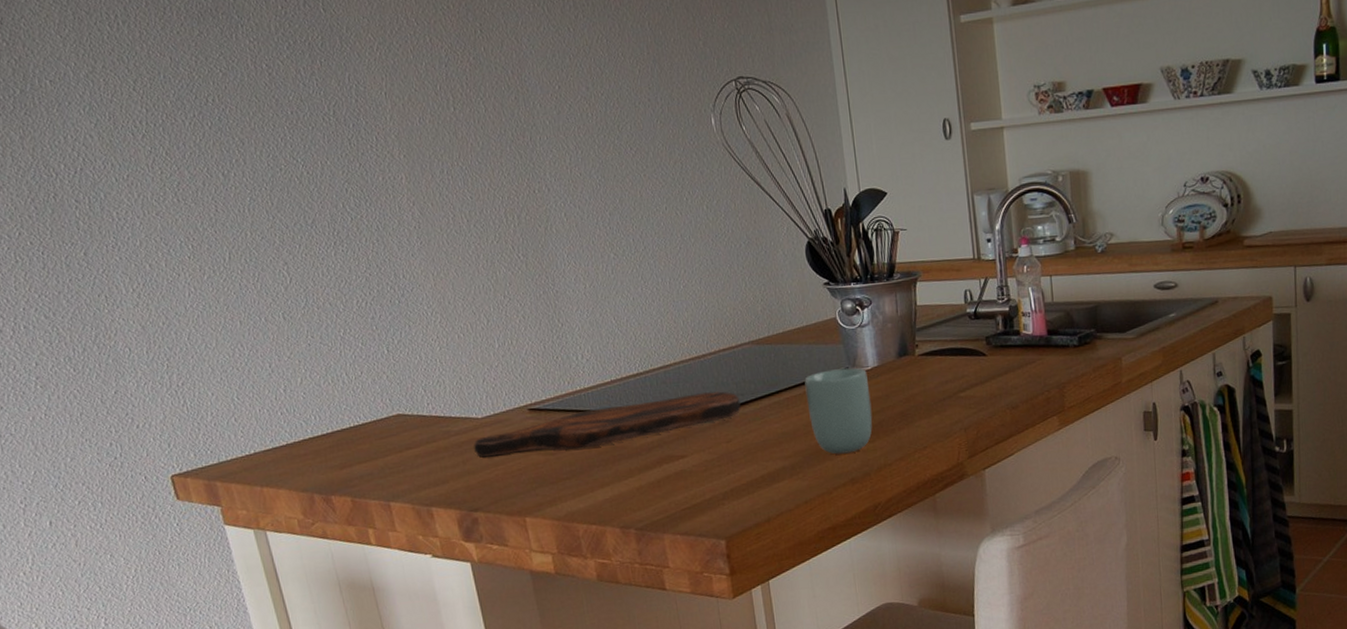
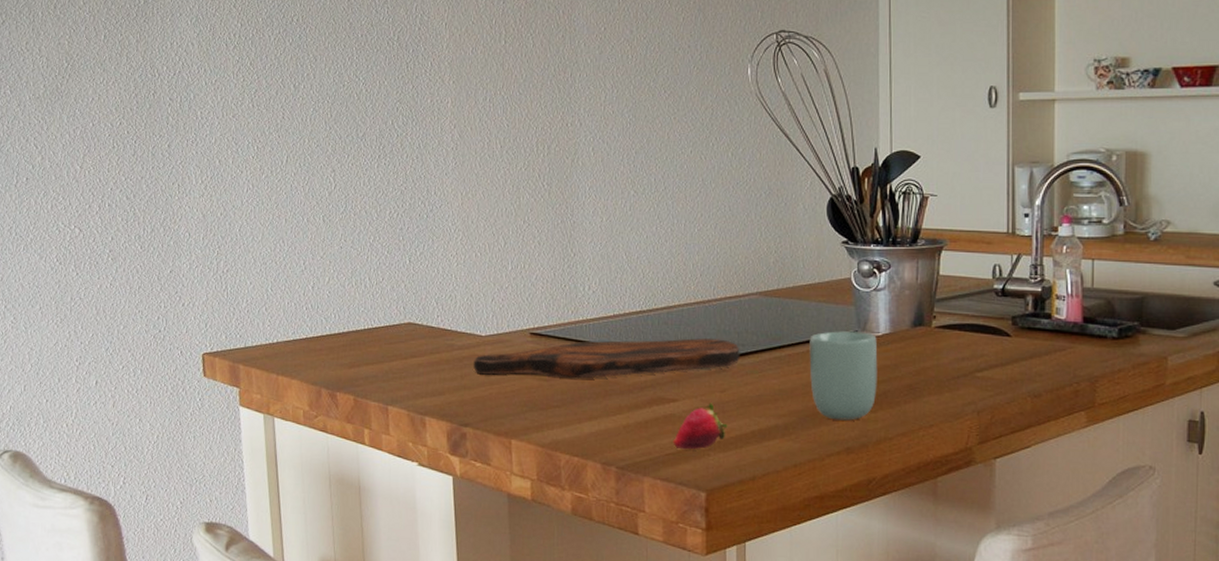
fruit: none [687,454,738,503] -> present [673,403,728,450]

